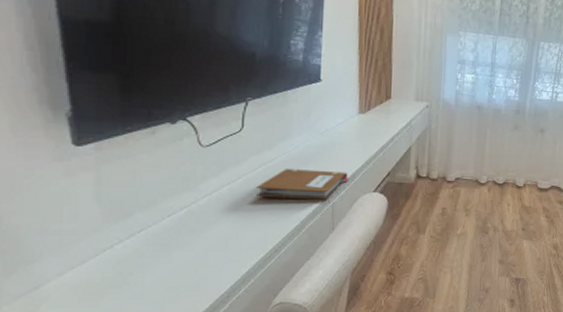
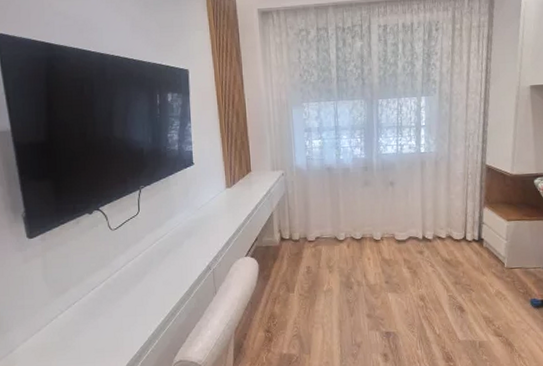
notebook: present [256,169,348,200] -> none [153,241,223,269]

